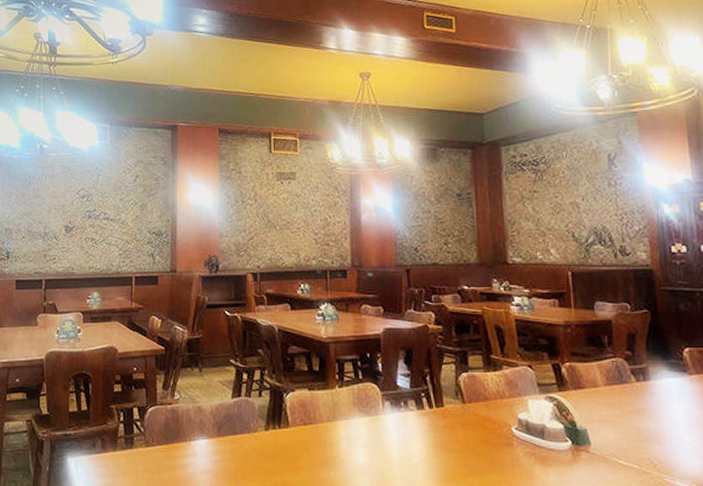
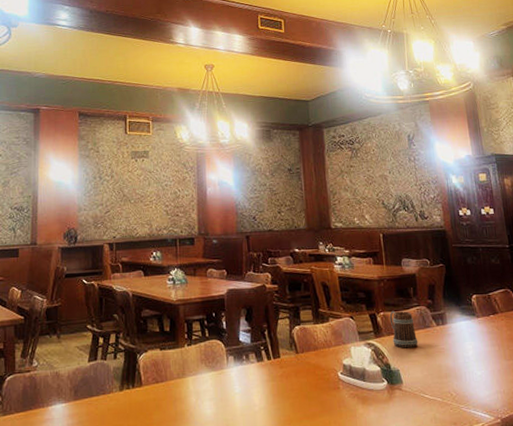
beer mug: none [577,361,612,405] -> present [389,310,418,349]

